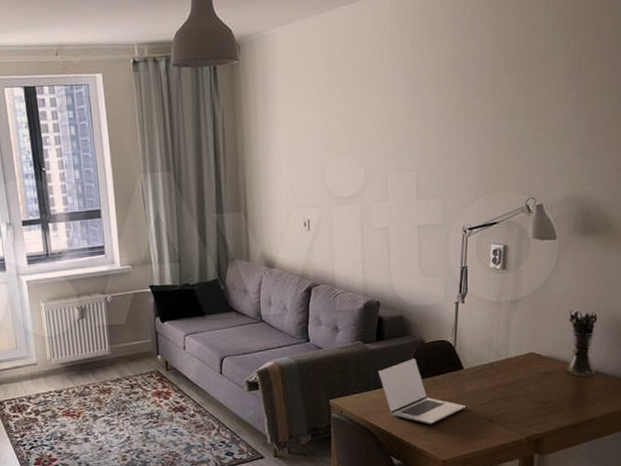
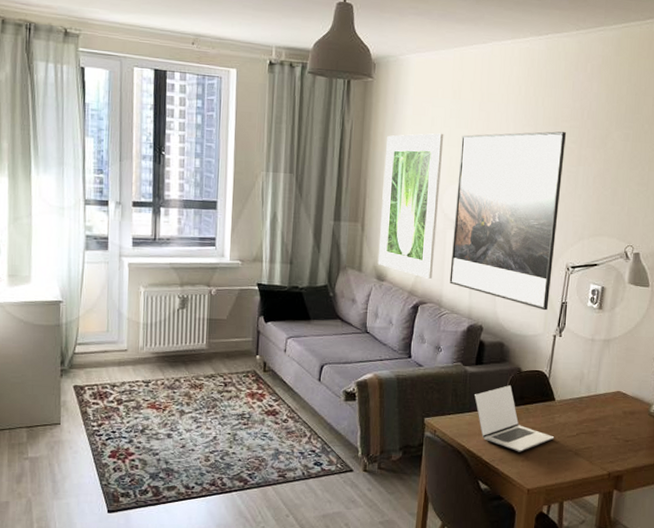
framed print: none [260,107,322,260] -> present [377,133,444,279]
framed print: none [338,85,450,278] -> present [449,131,566,311]

